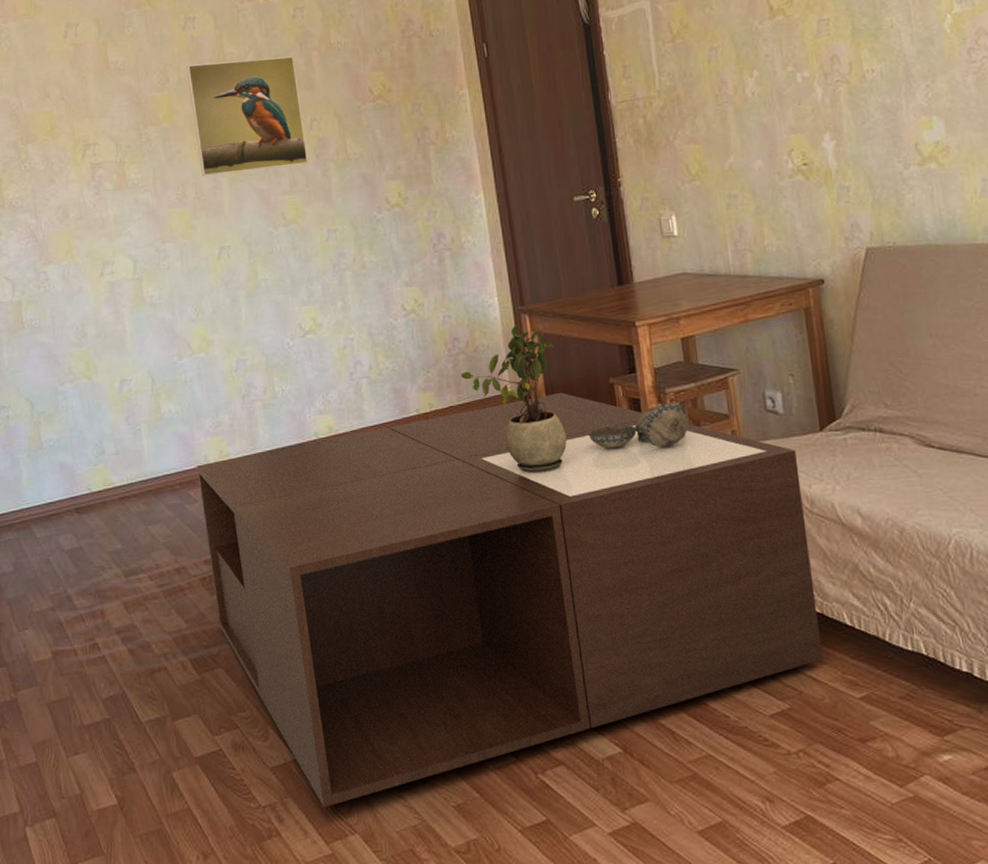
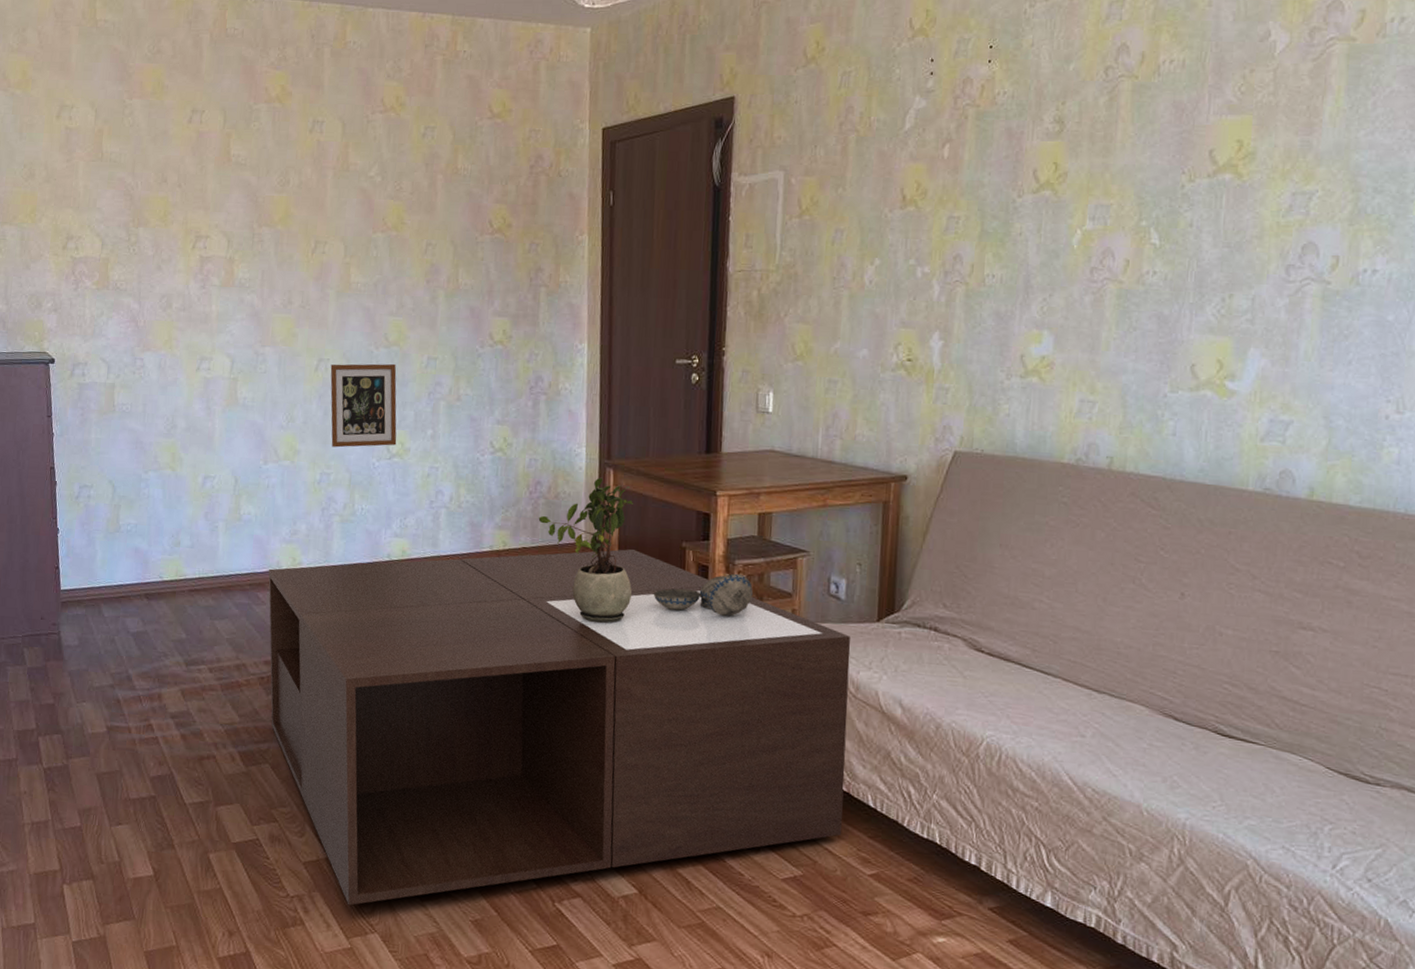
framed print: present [186,56,308,176] -> none [308,170,419,288]
picture frame: none [232,241,308,333] -> present [330,363,397,448]

